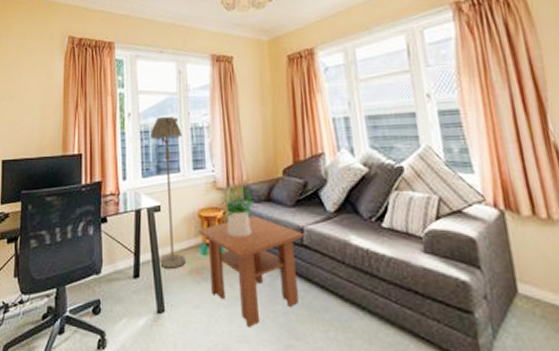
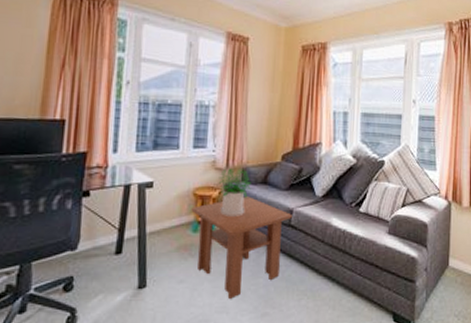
floor lamp: present [150,116,185,268] -> none [146,89,186,245]

